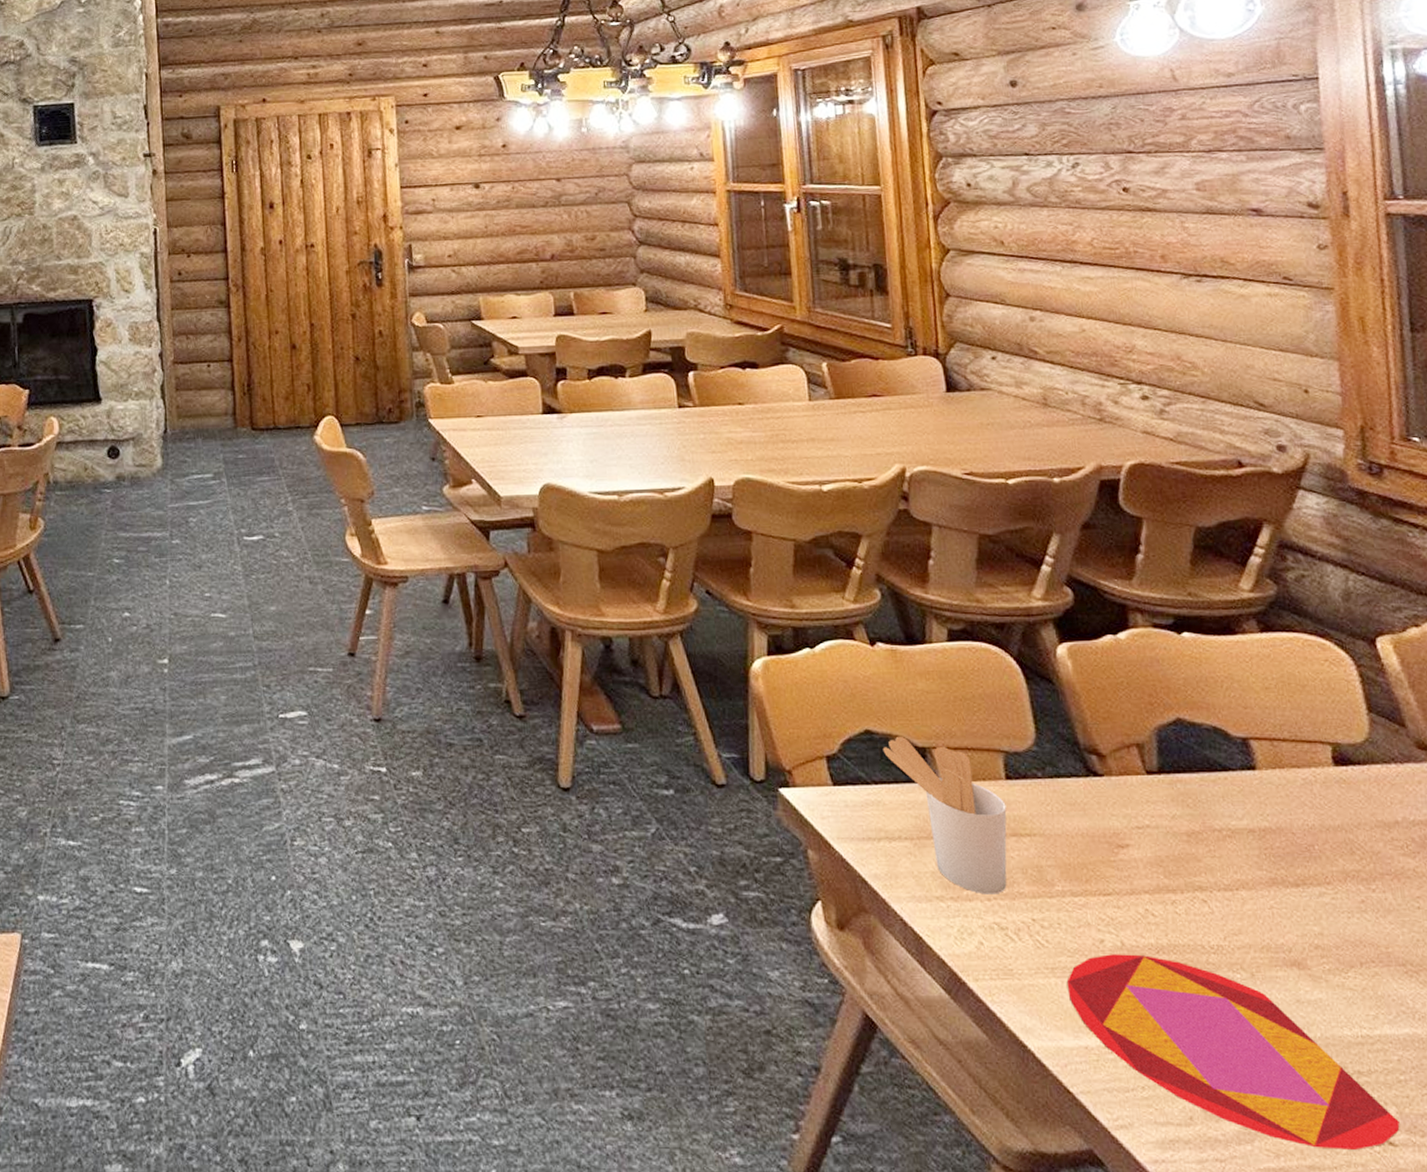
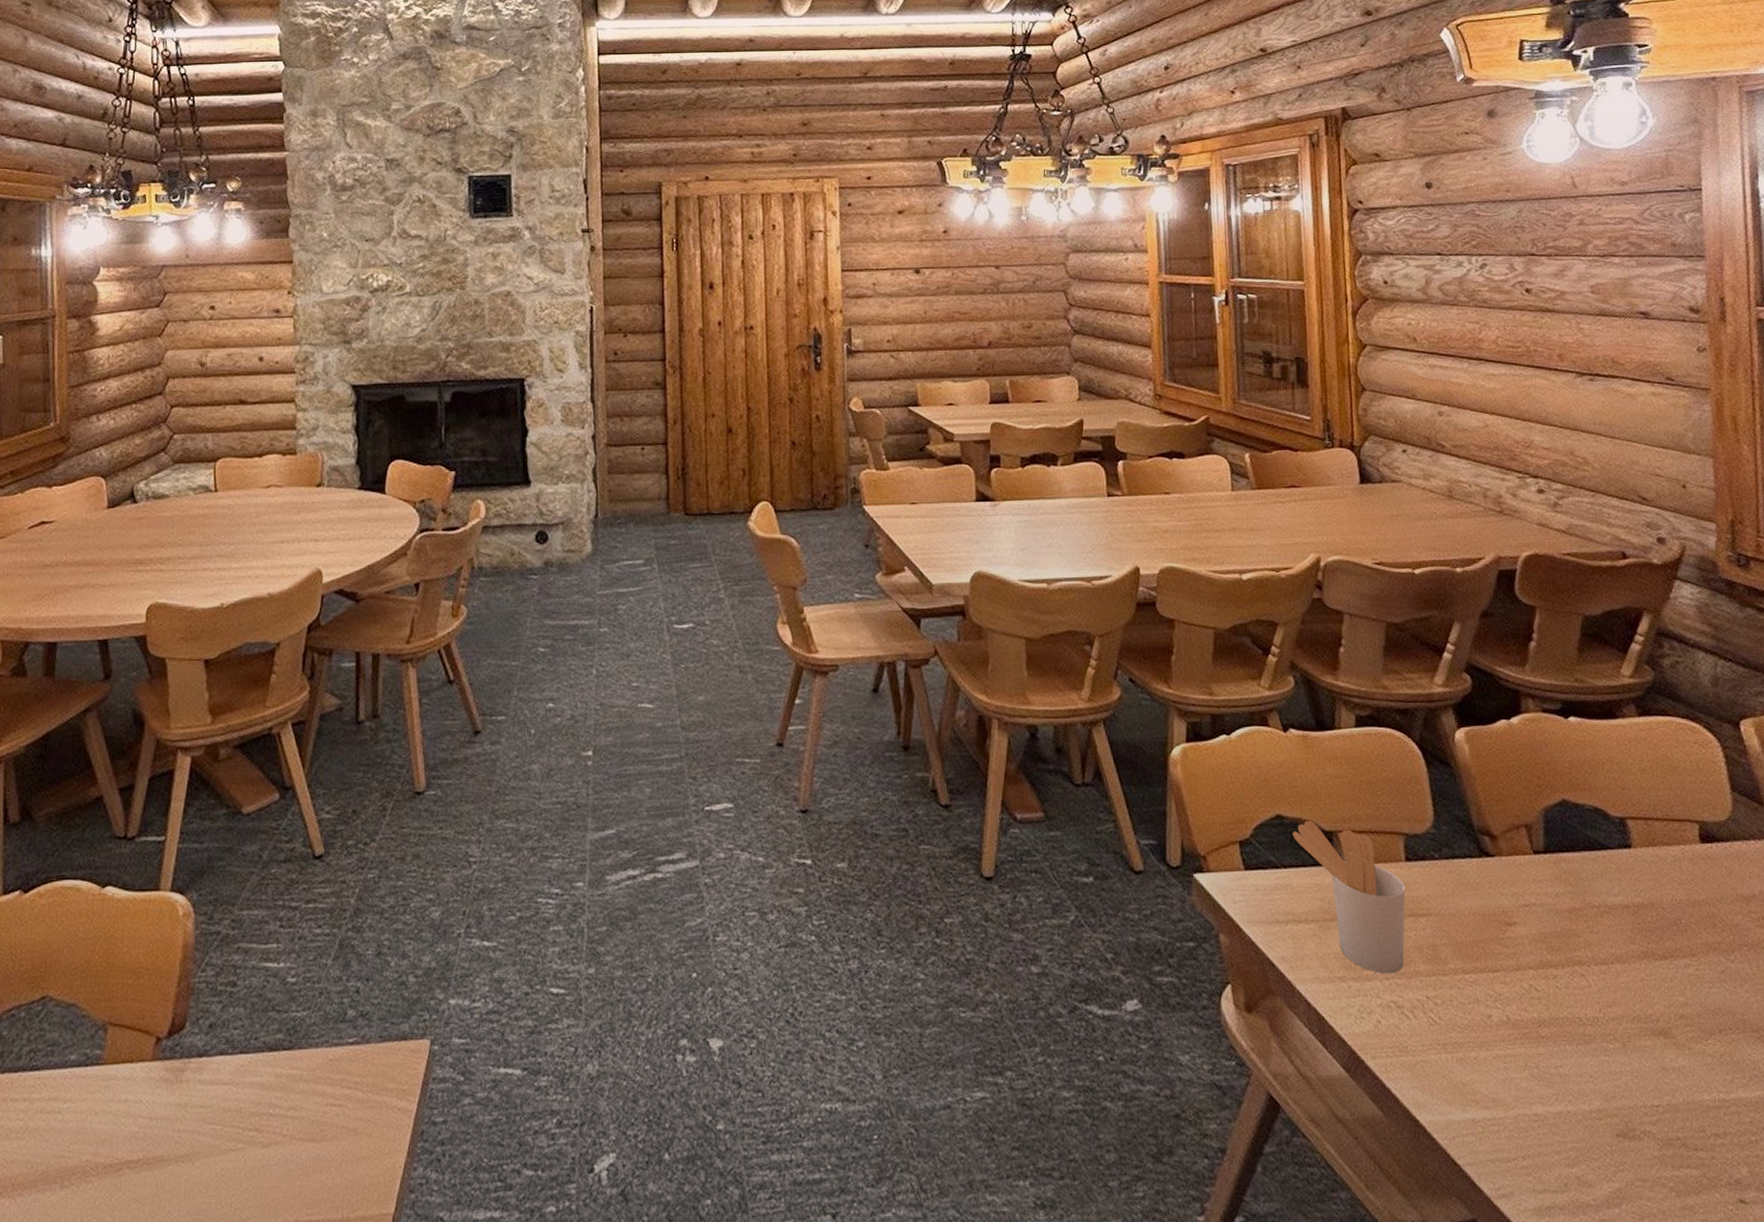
plate: present [1066,954,1400,1150] -> none [1456,1028,1750,1209]

